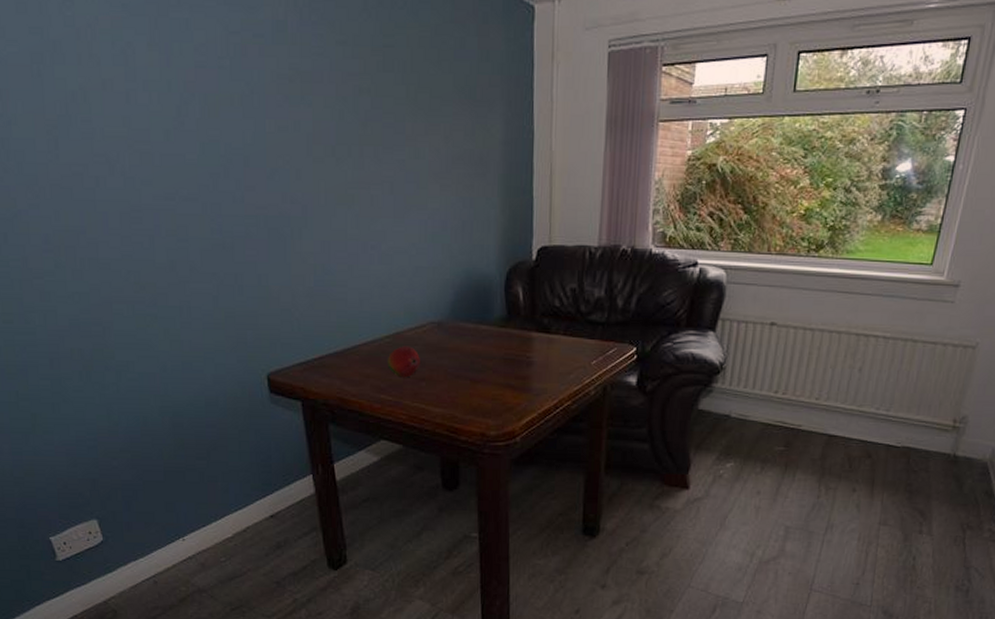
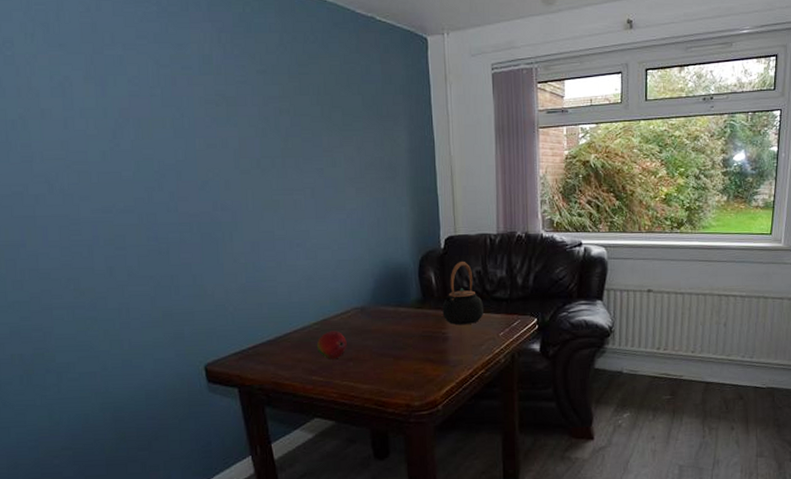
teapot: none [528,275,577,349] -> present [442,261,484,325]

